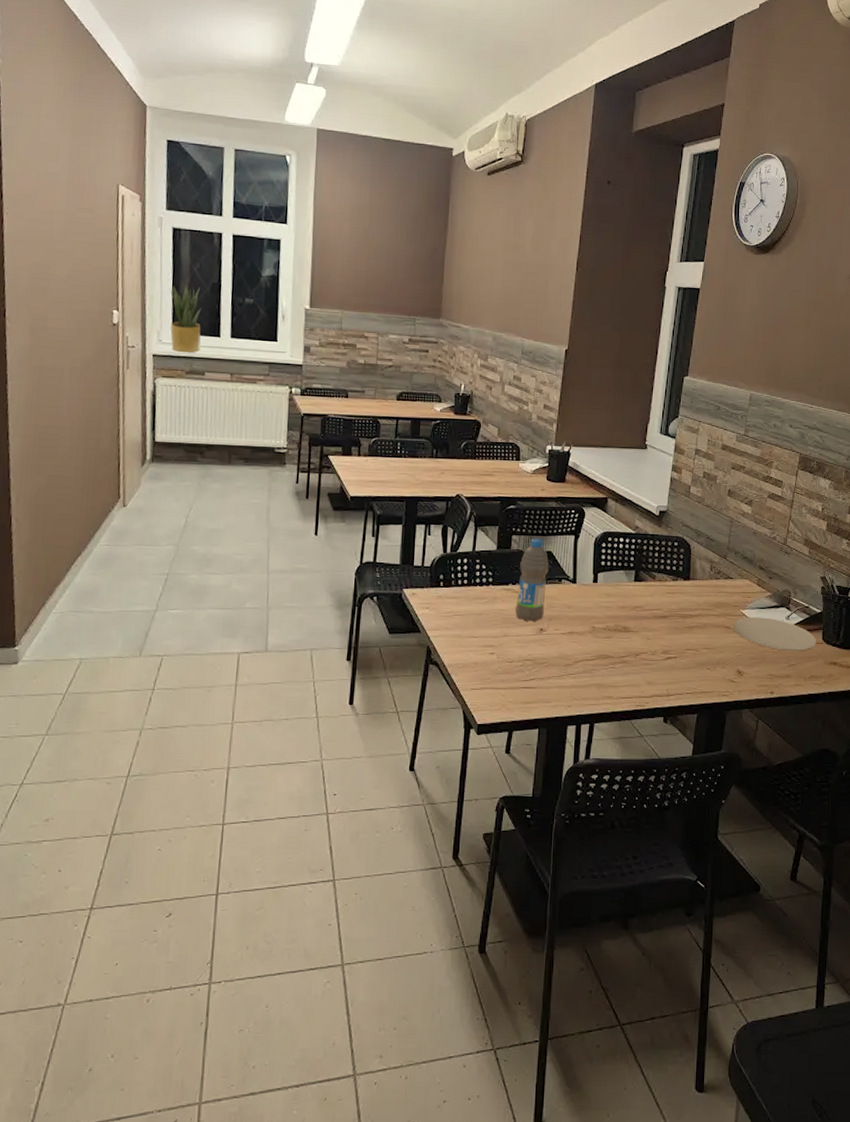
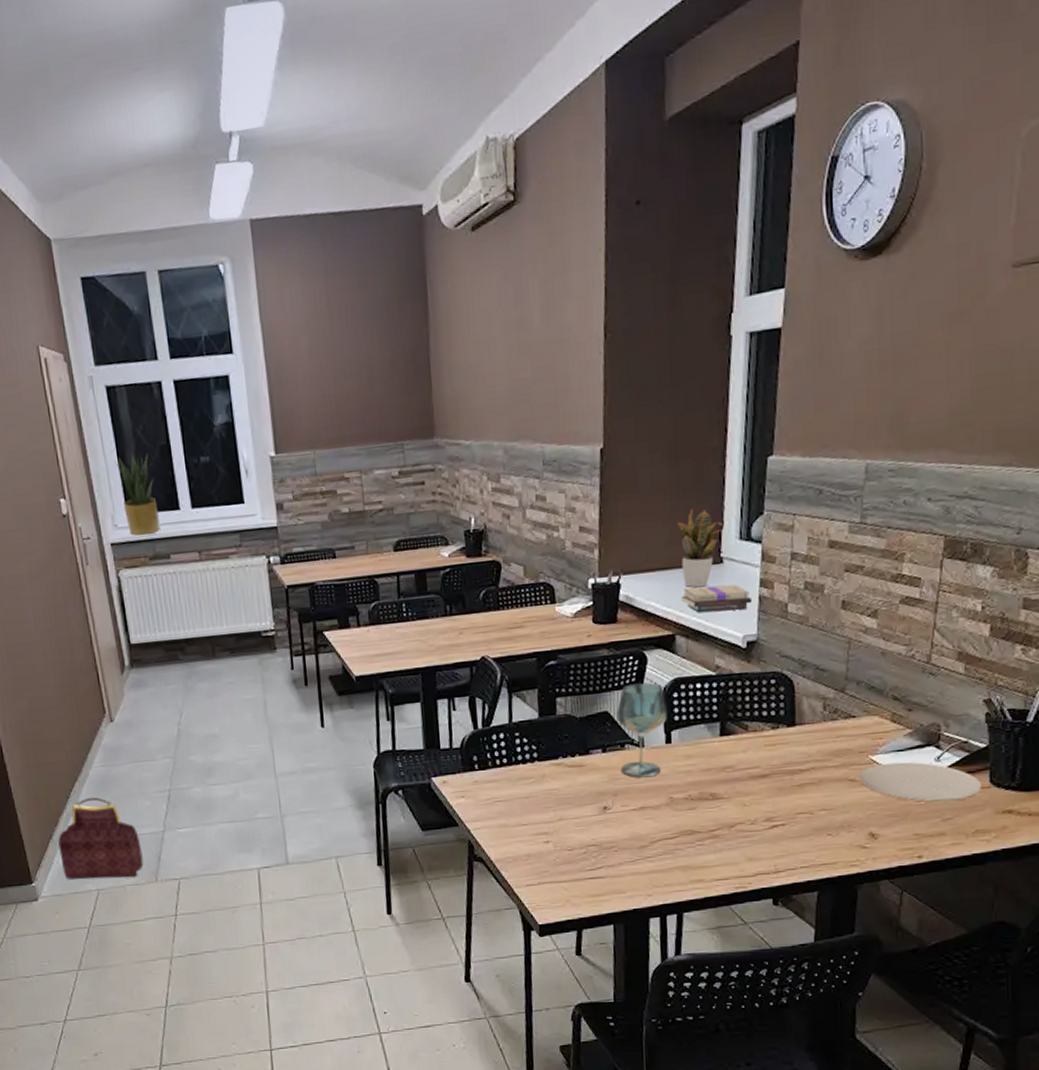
handbag: none [49,572,132,649] -> present [58,796,144,880]
water bottle: present [515,538,549,621] -> none [569,697,607,800]
wine glass: none [556,531,597,608] -> present [616,682,668,778]
books: none [614,463,666,486] -> present [680,584,753,613]
potted plant: none [616,405,649,465] -> present [676,508,722,588]

